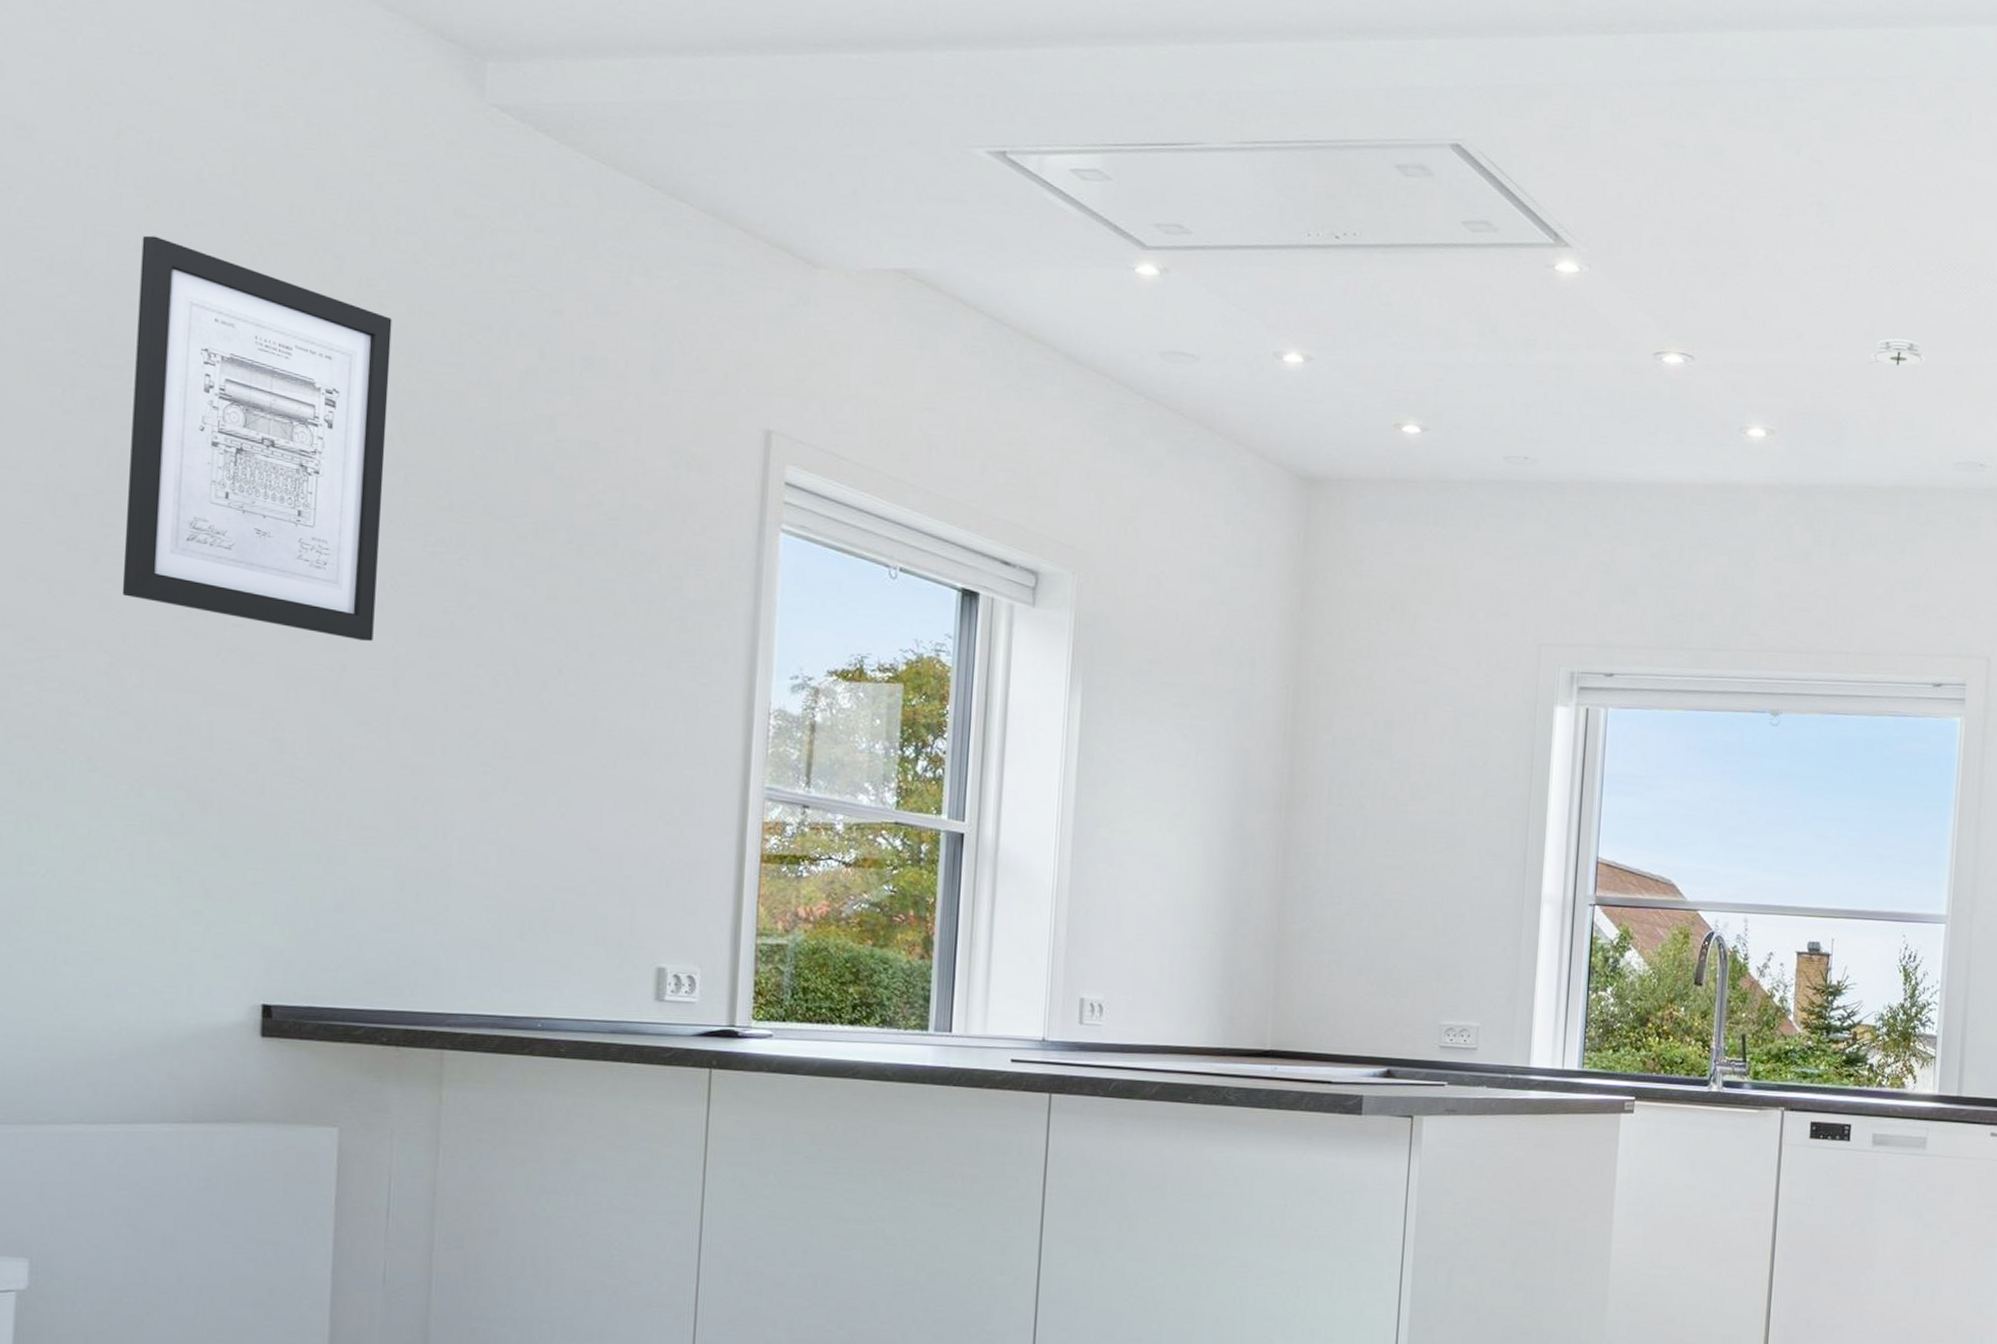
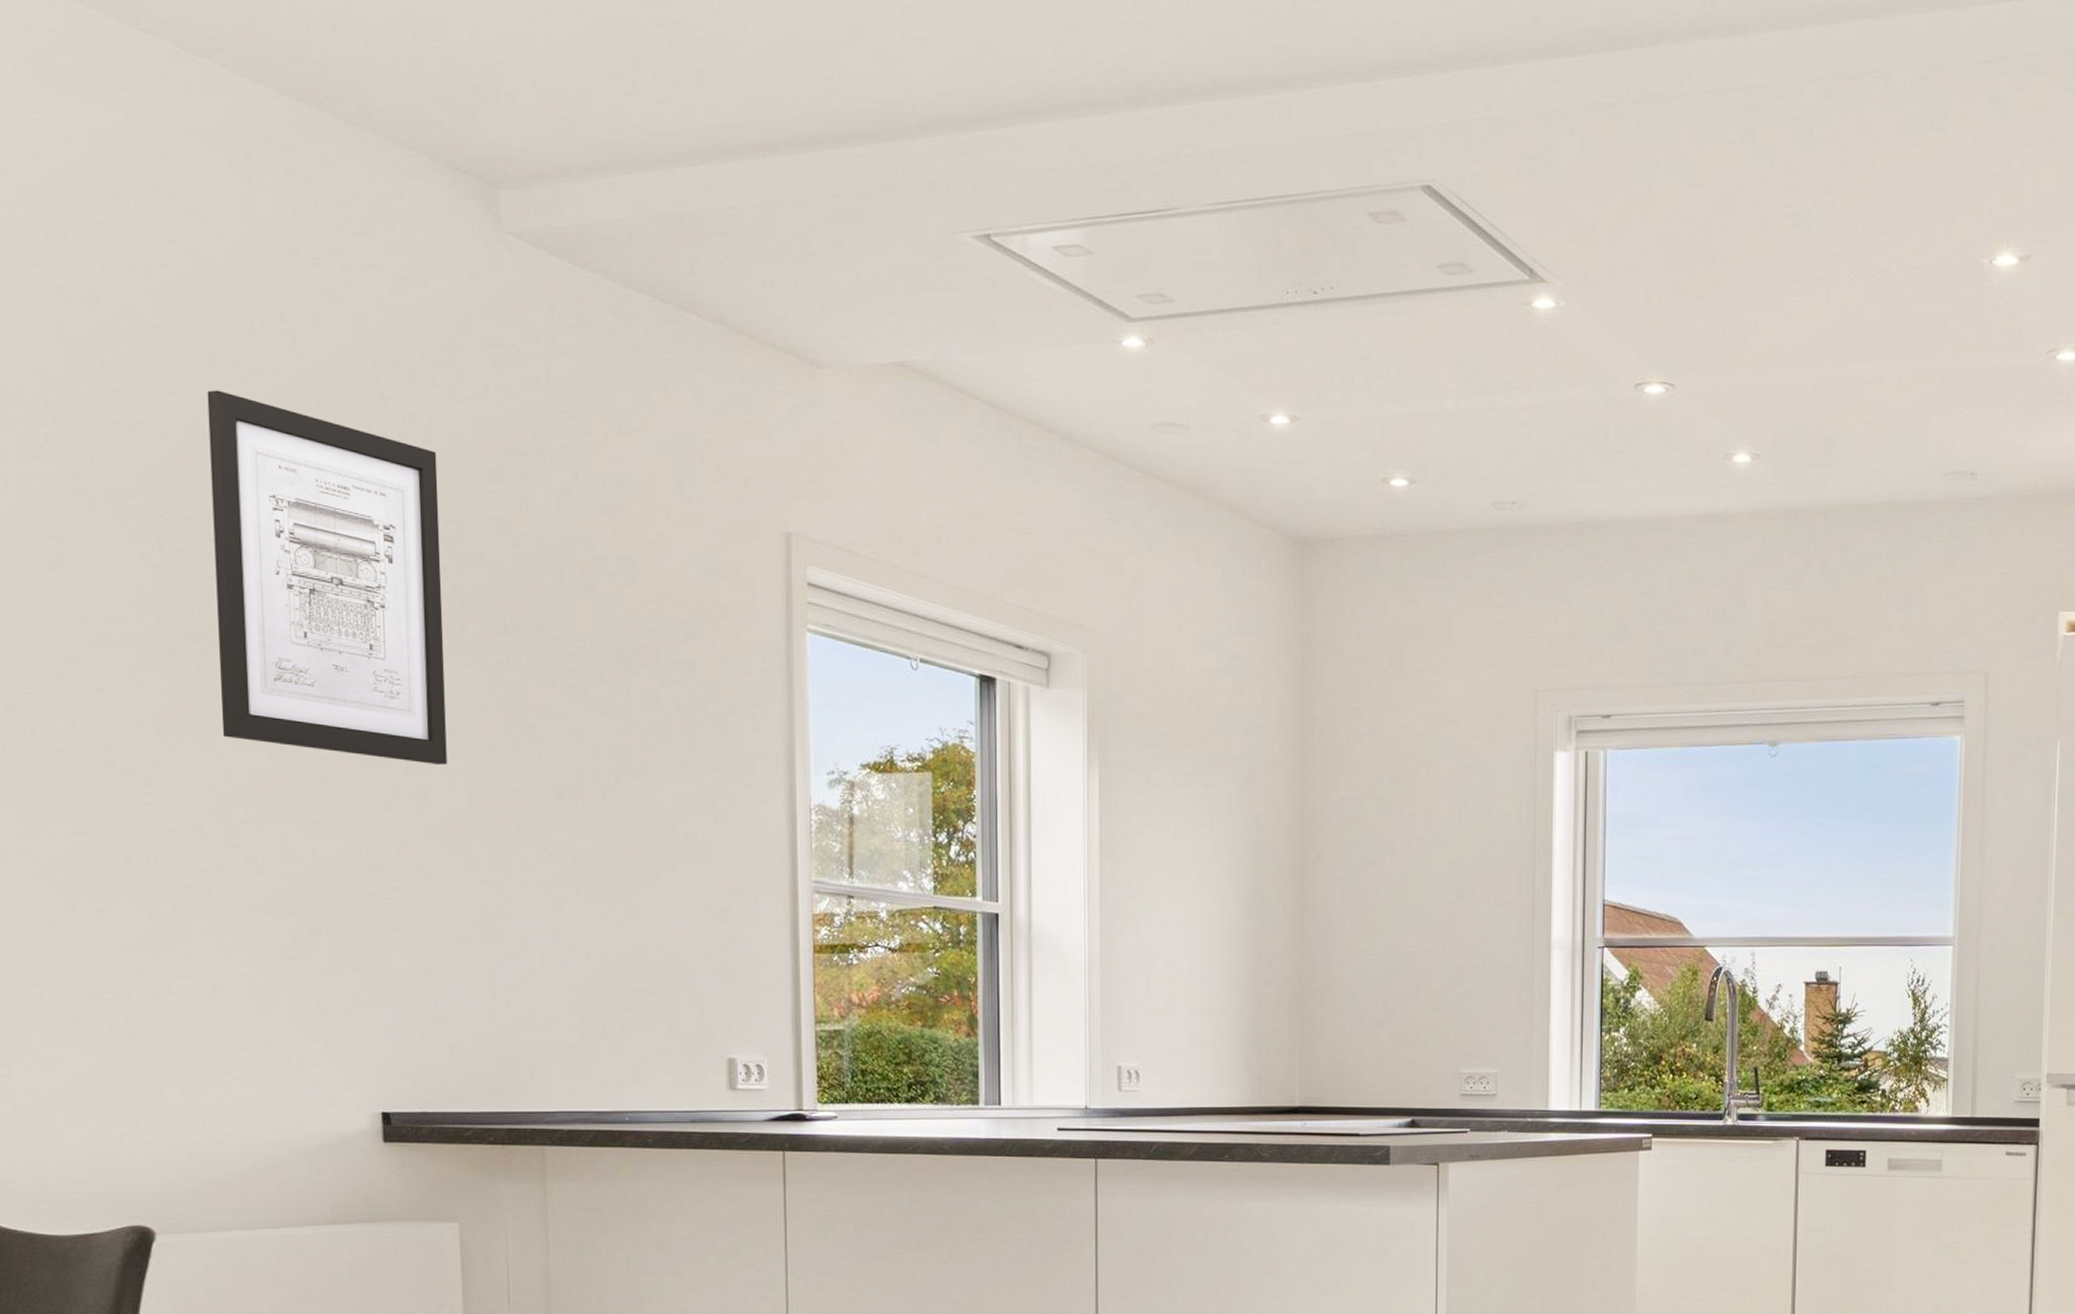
smoke detector: present [1868,338,1926,366] -> none [1852,349,1911,378]

